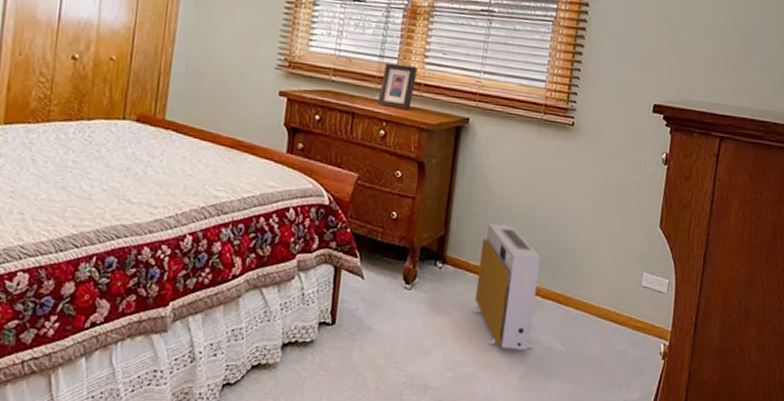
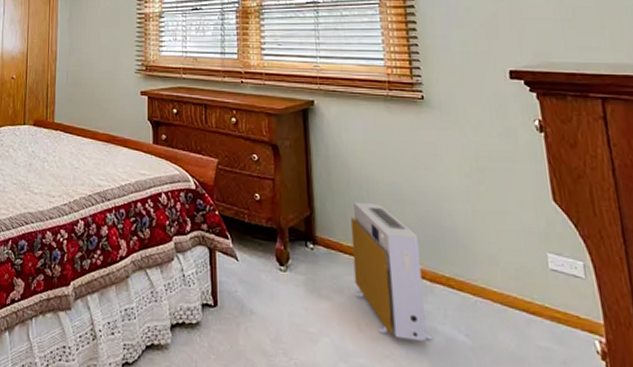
picture frame: present [377,62,418,111] -> none [225,58,257,98]

